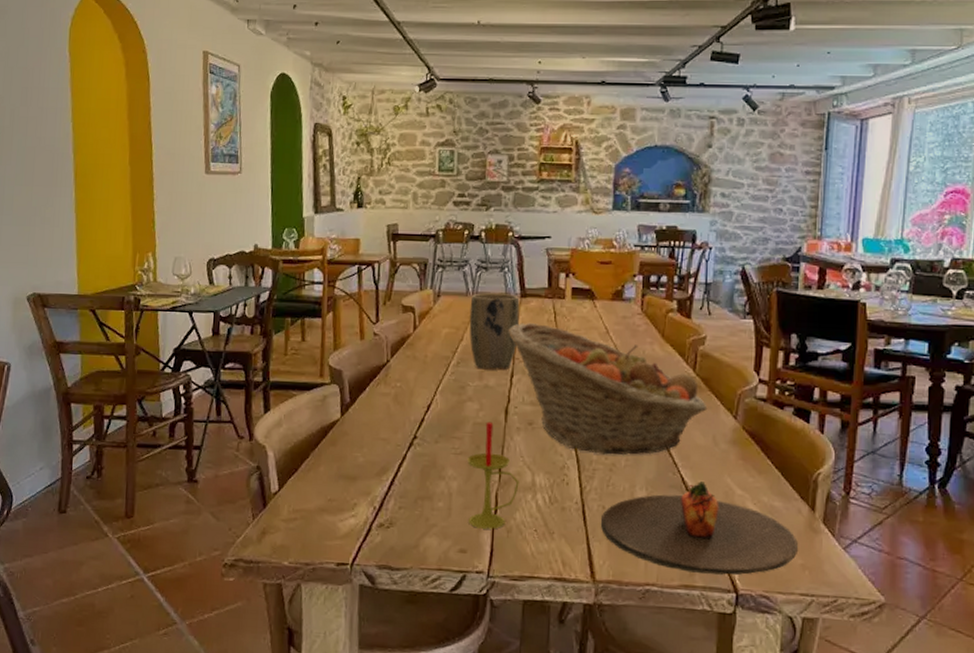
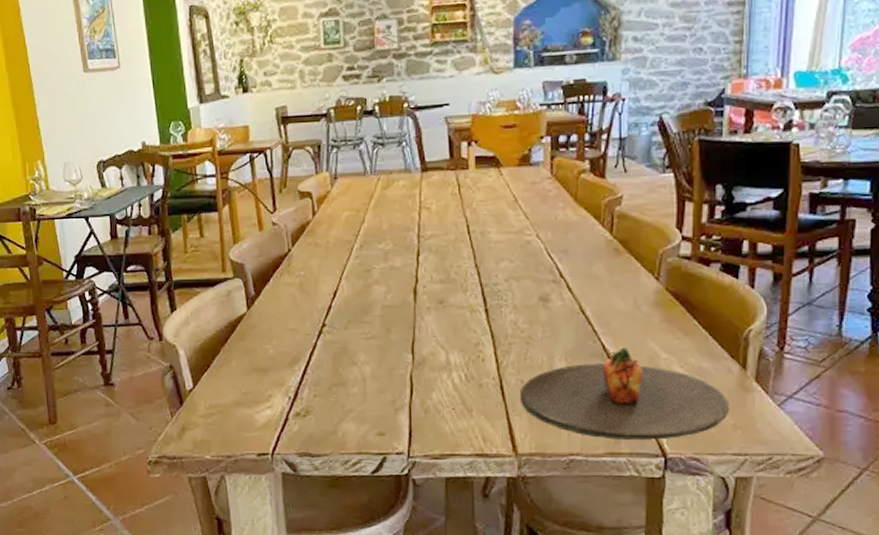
candle: present [467,421,519,529] -> none [379,303,434,411]
plant pot: present [469,293,520,371] -> none [369,169,421,251]
fruit basket: present [508,322,708,455] -> none [410,197,627,328]

